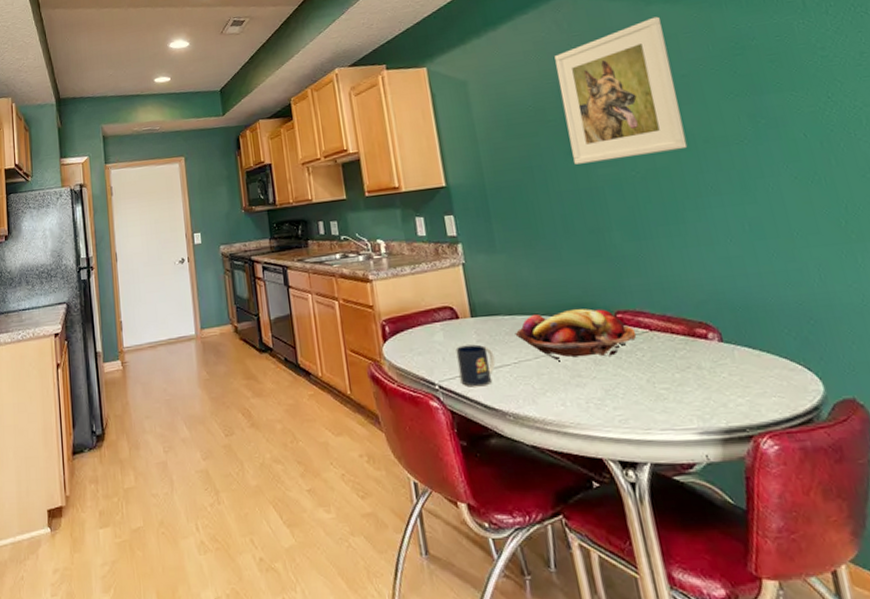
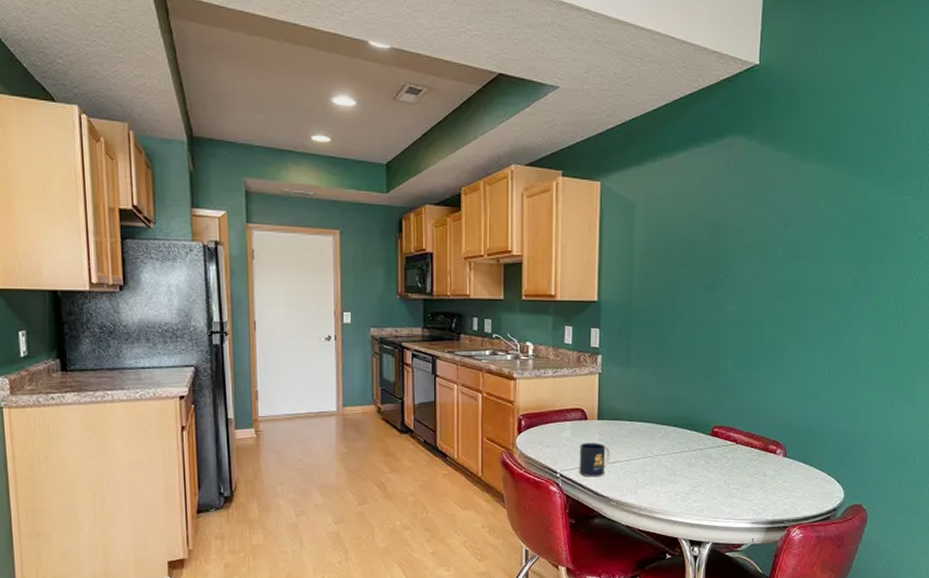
fruit basket: present [515,308,637,361] -> none [631,422,725,461]
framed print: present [554,16,688,165] -> none [711,174,810,299]

